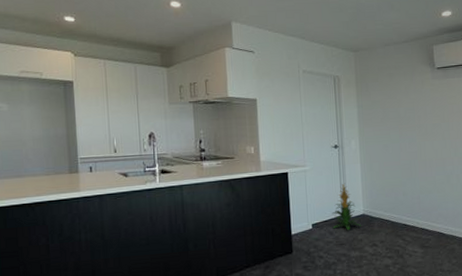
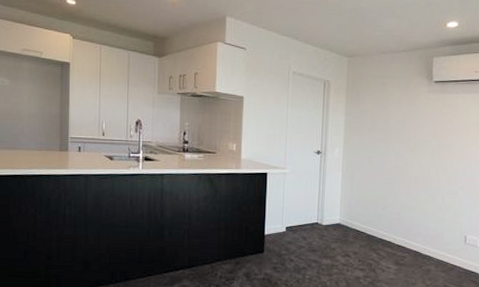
indoor plant: present [332,183,361,230] -> none [306,190,336,237]

